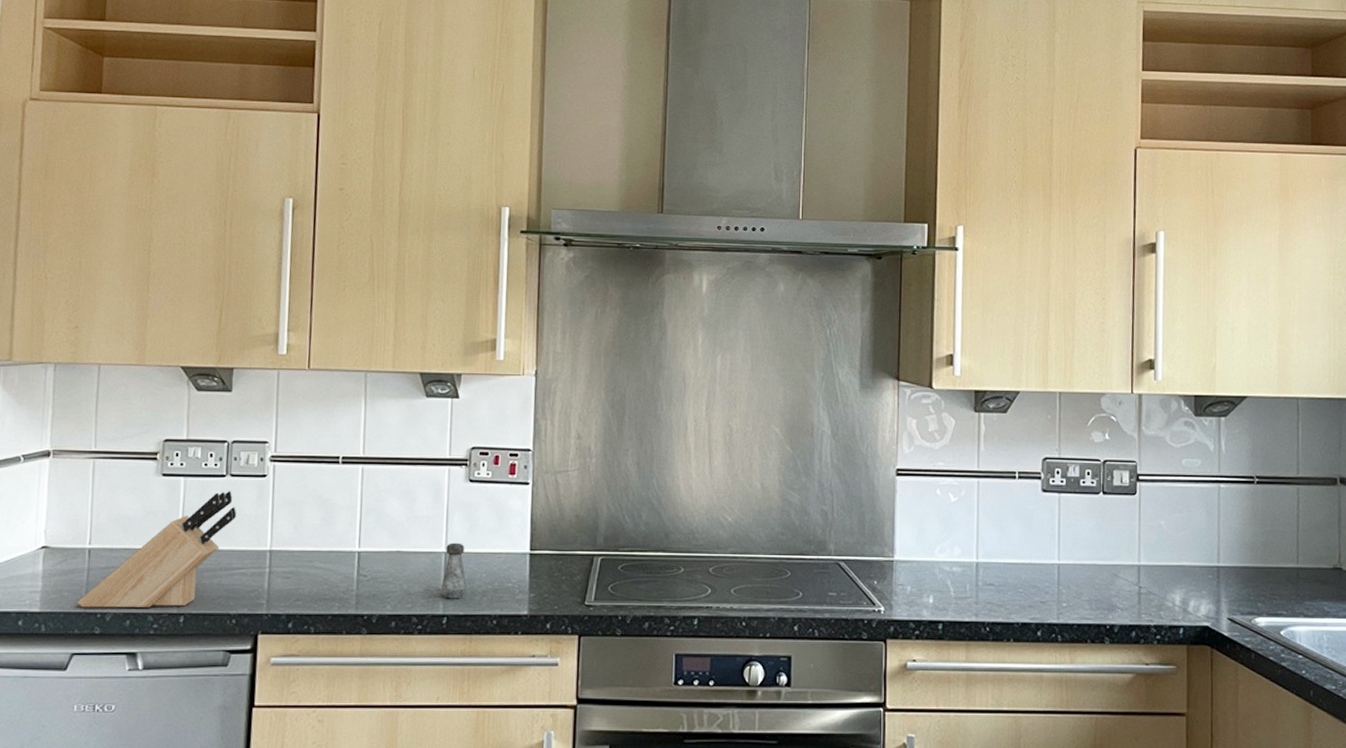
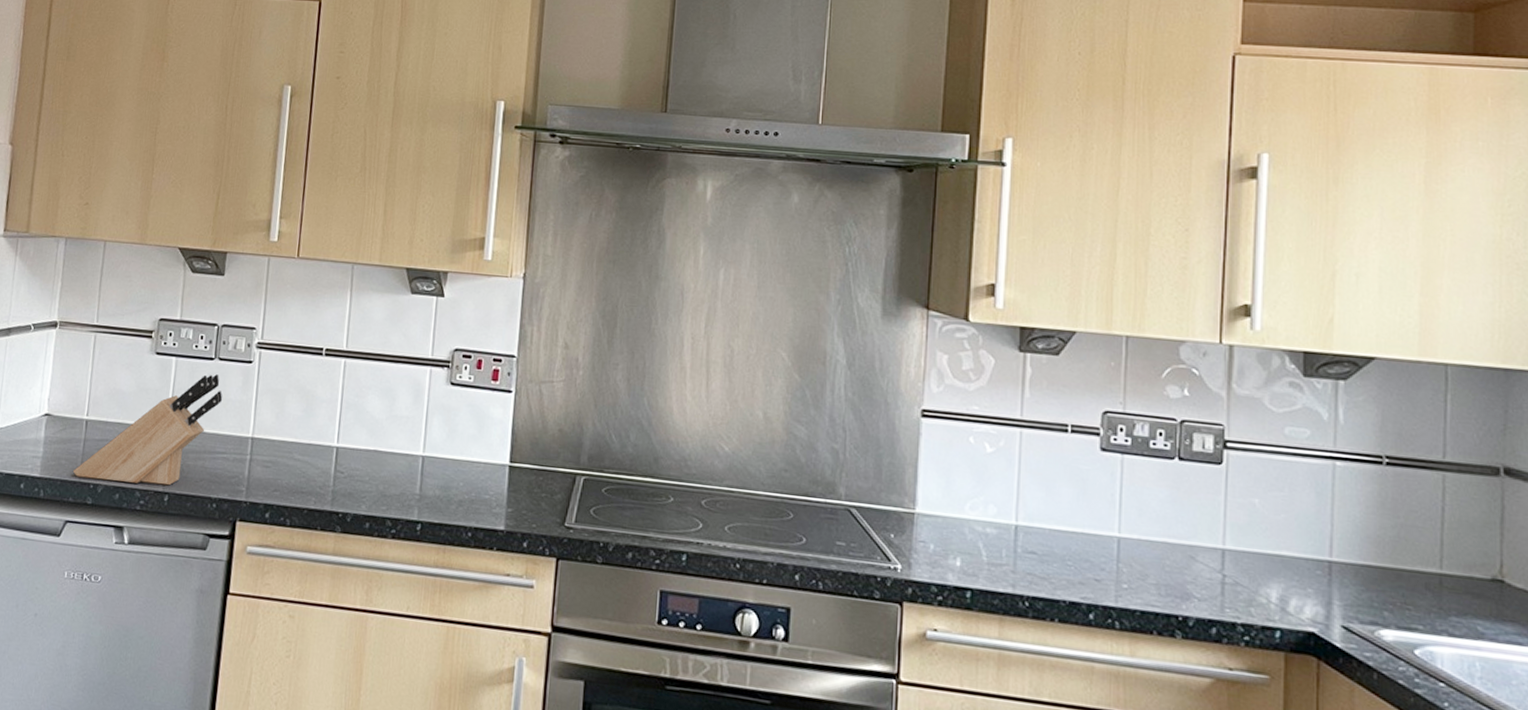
salt shaker: present [441,542,467,599] -> none [417,446,443,506]

